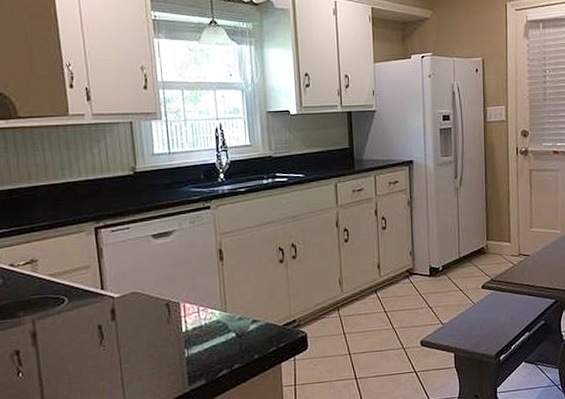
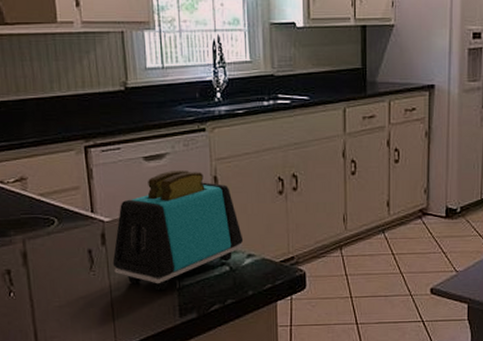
toaster: none [122,245,248,361] -> present [112,171,244,291]

